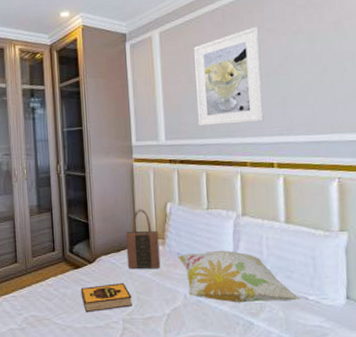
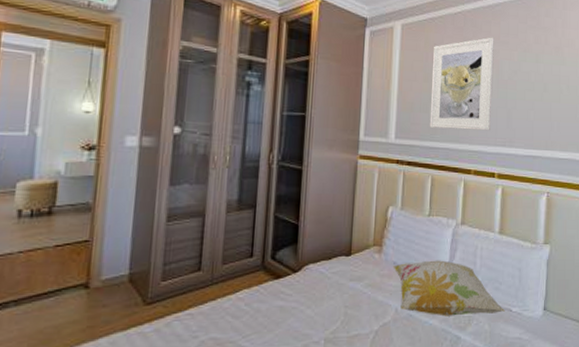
hardback book: present [80,282,132,313] -> none [278,295,338,332]
tote bag: present [125,208,161,269] -> none [338,211,376,280]

